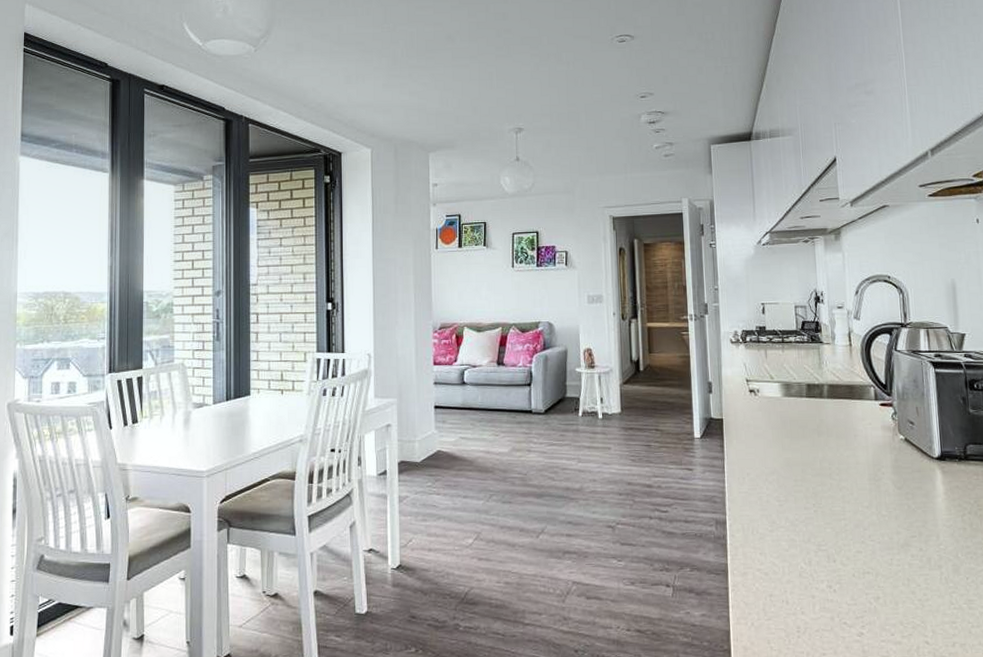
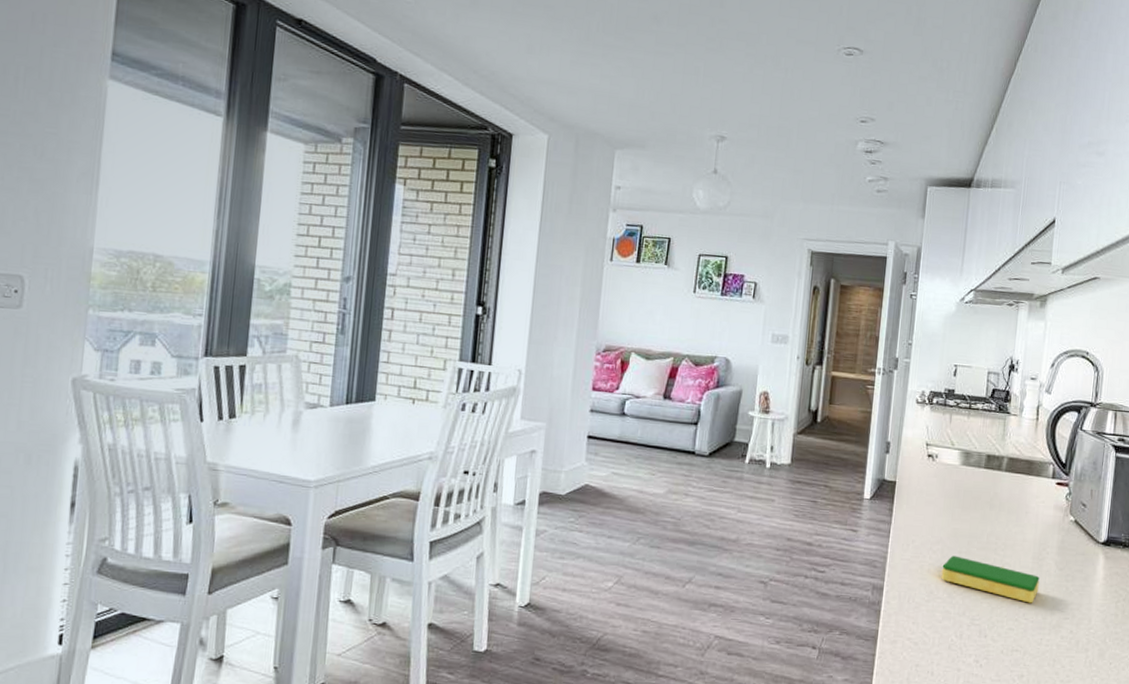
dish sponge: none [780,484,880,525] -> present [941,555,1040,603]

